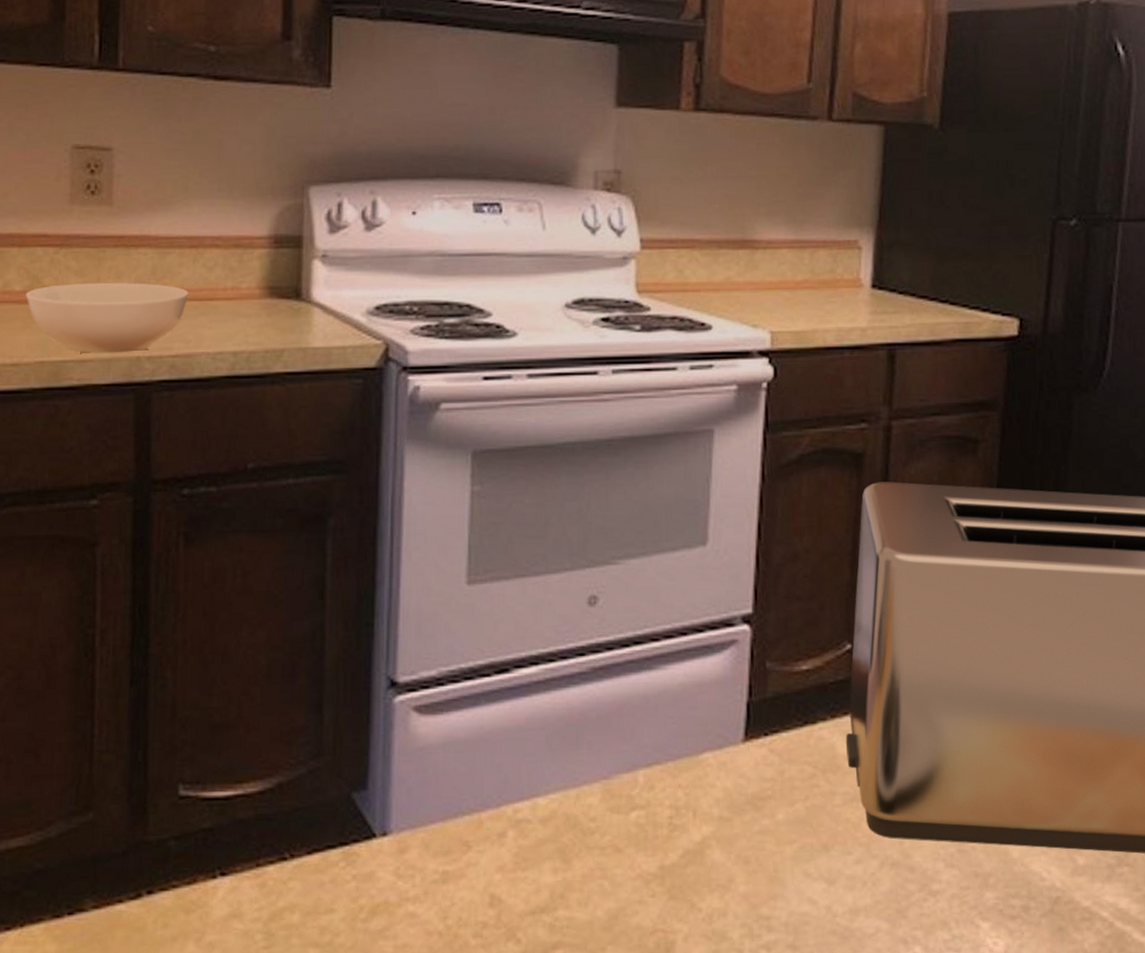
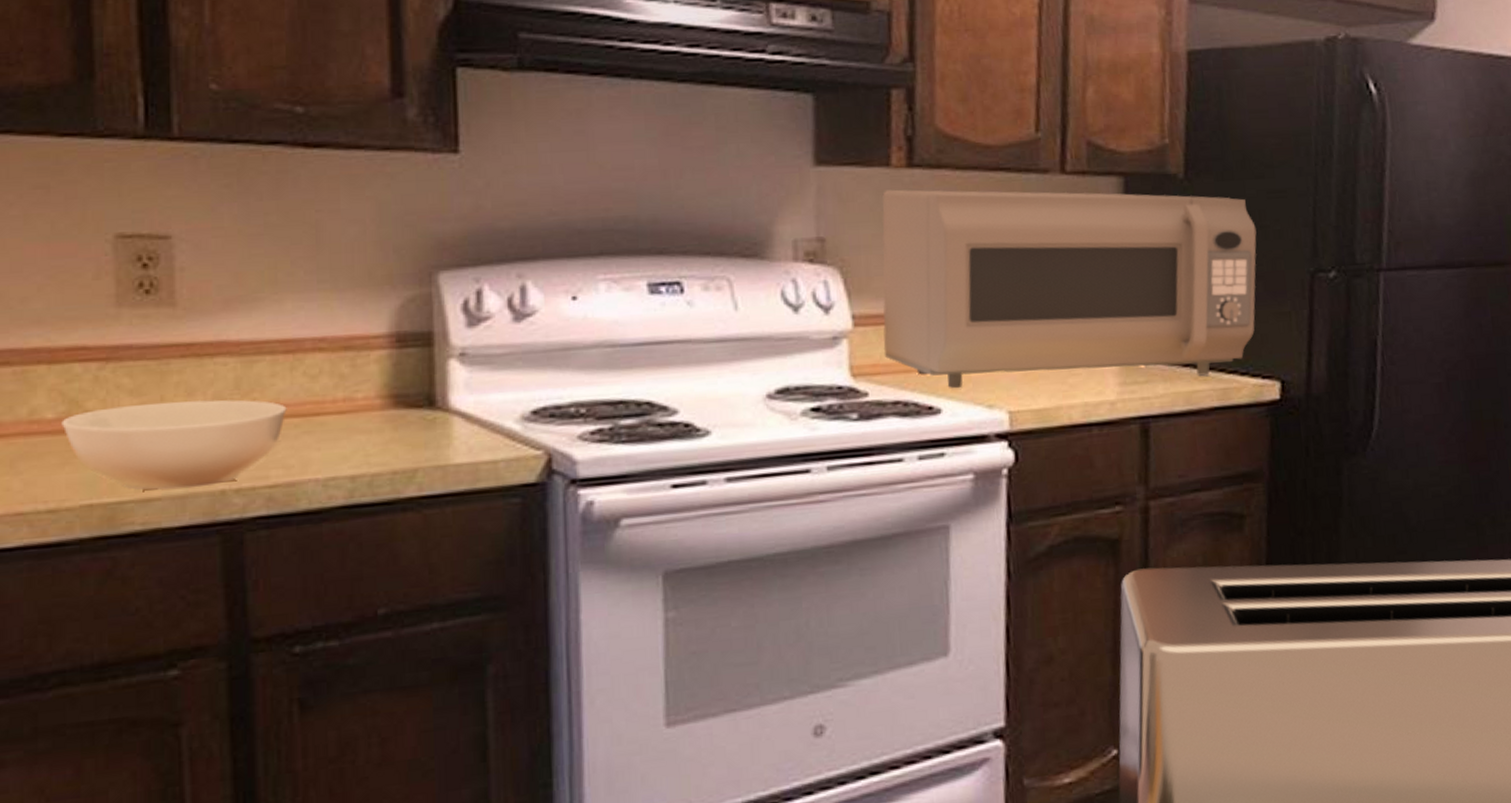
microwave: none [665,130,1004,310] -> present [881,189,1257,389]

